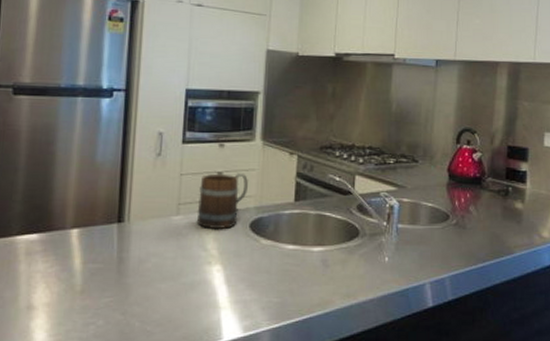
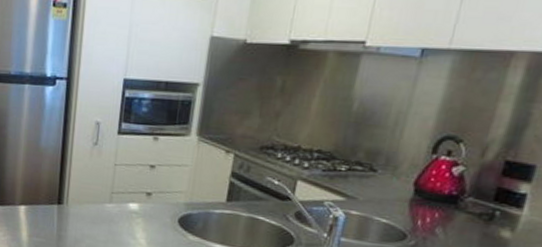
mug: present [196,174,248,229] -> none [127,166,180,221]

